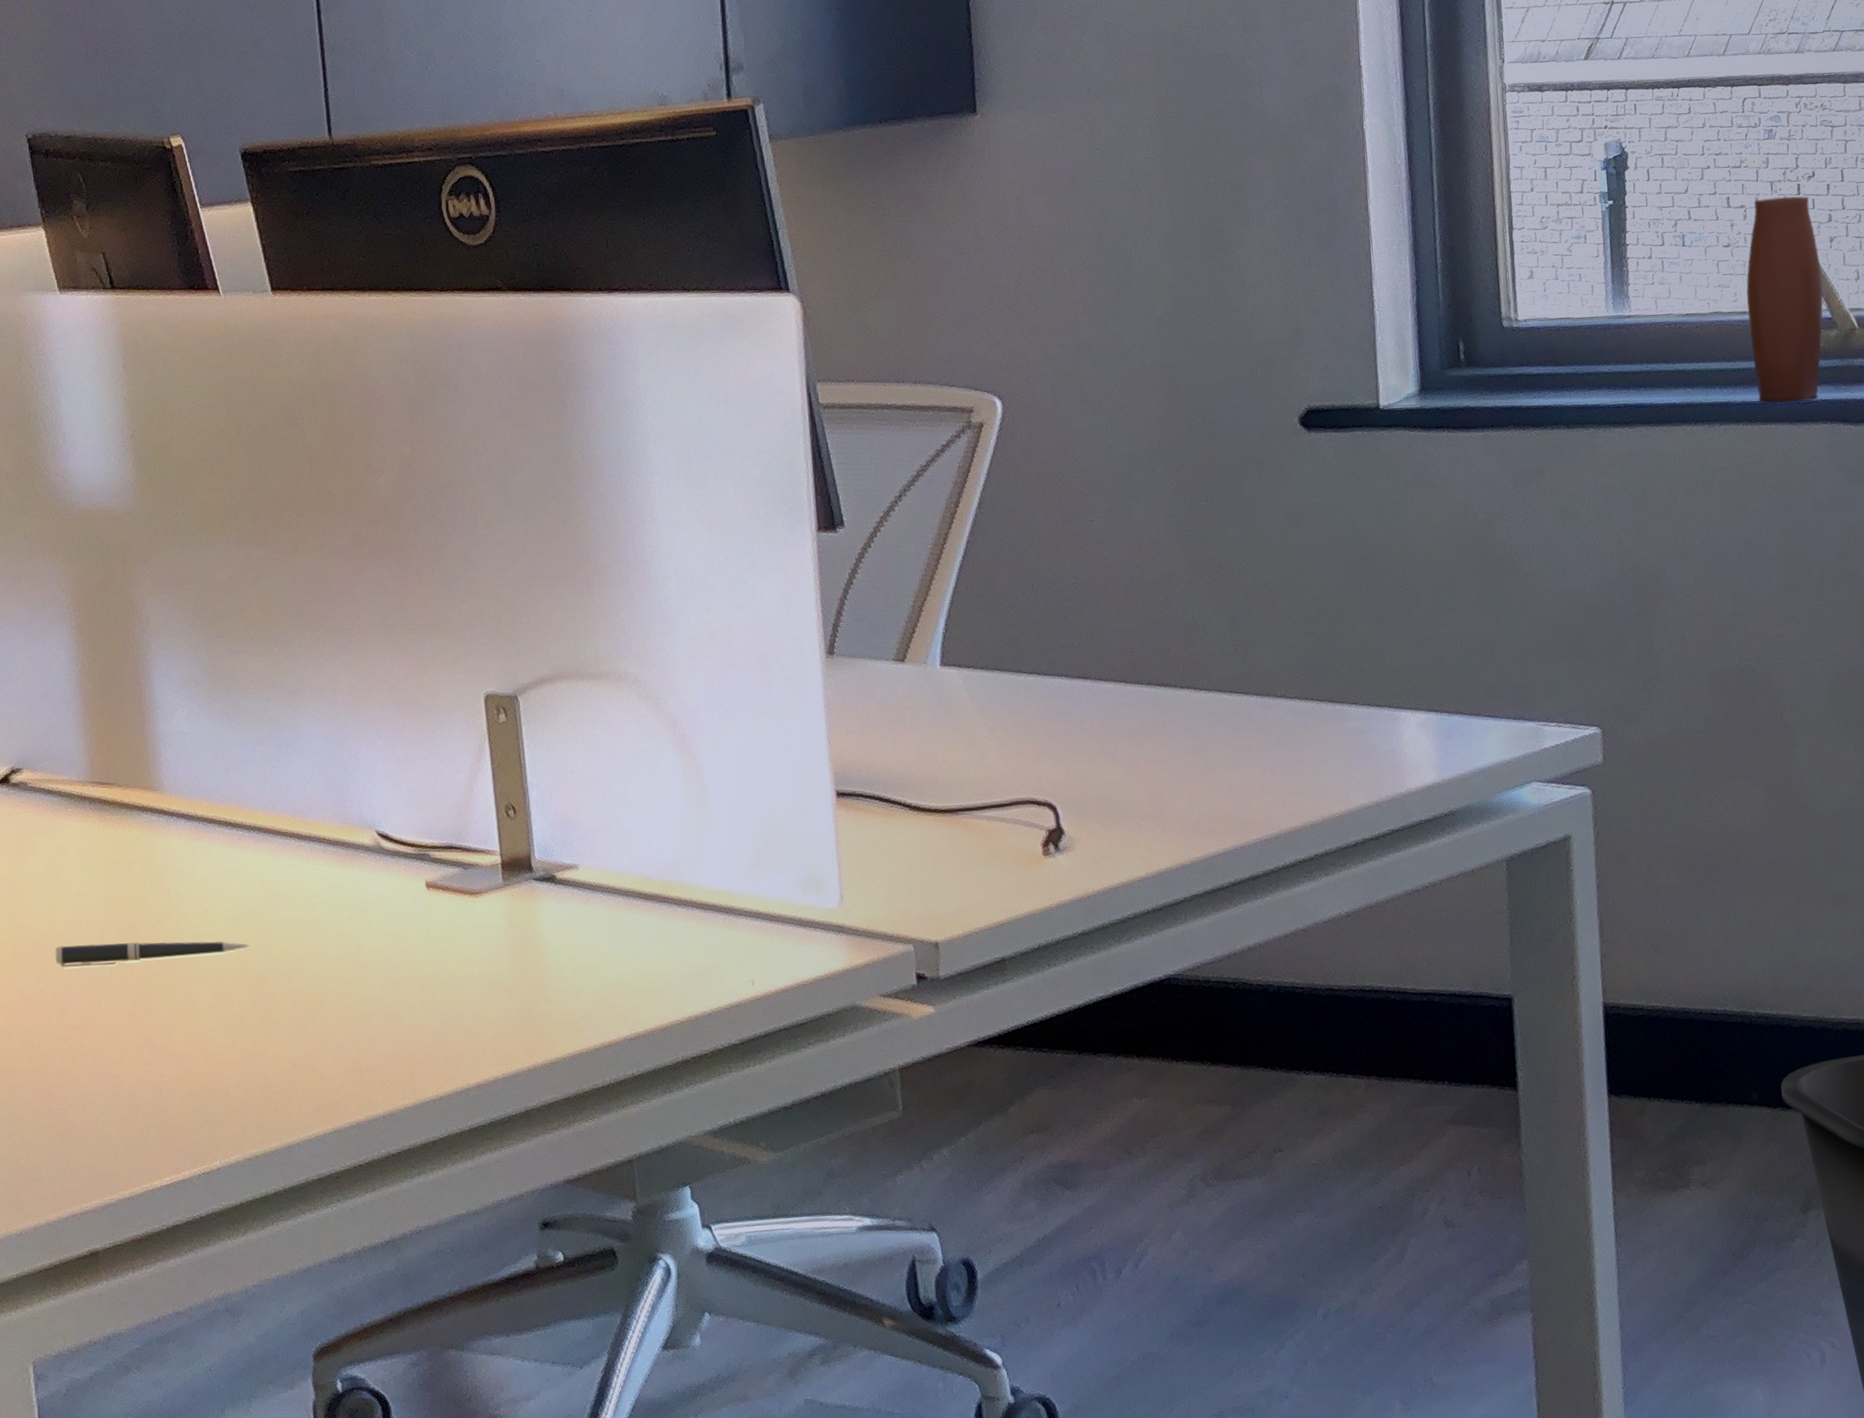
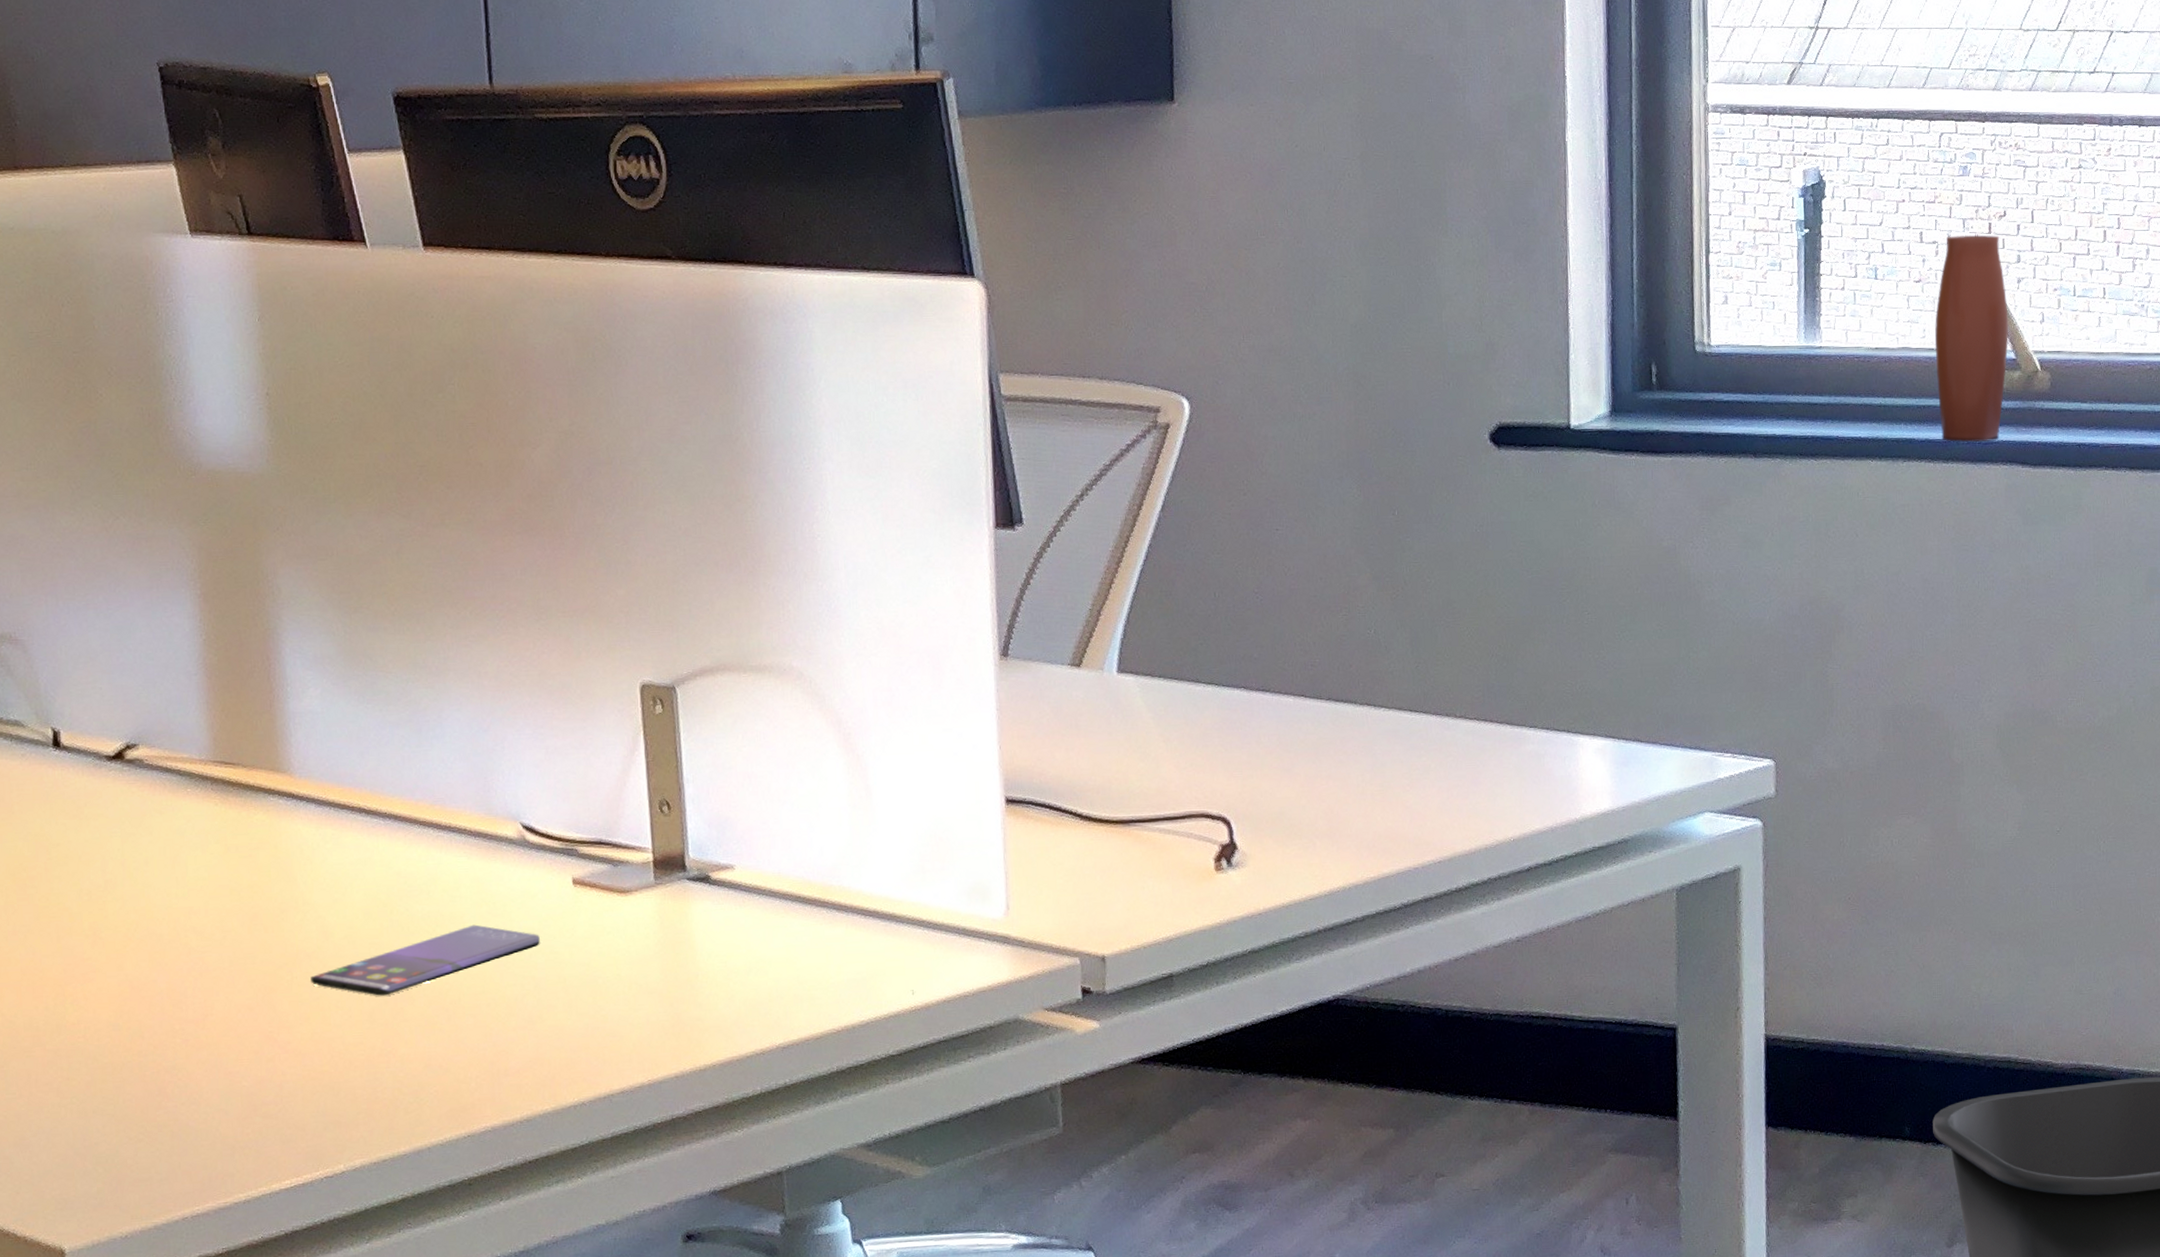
pen: present [55,941,250,968] -> none [170,932,383,957]
smartphone: none [184,929,397,1000] -> present [310,924,540,996]

